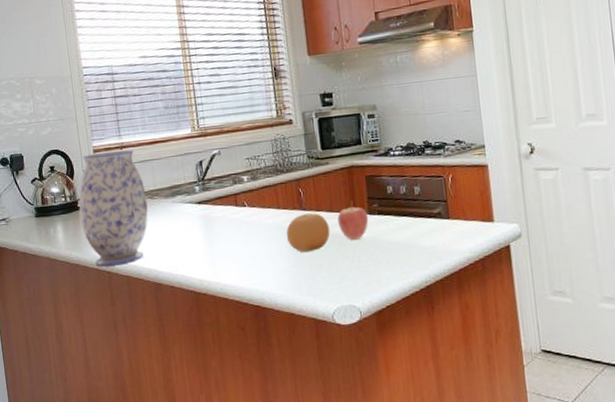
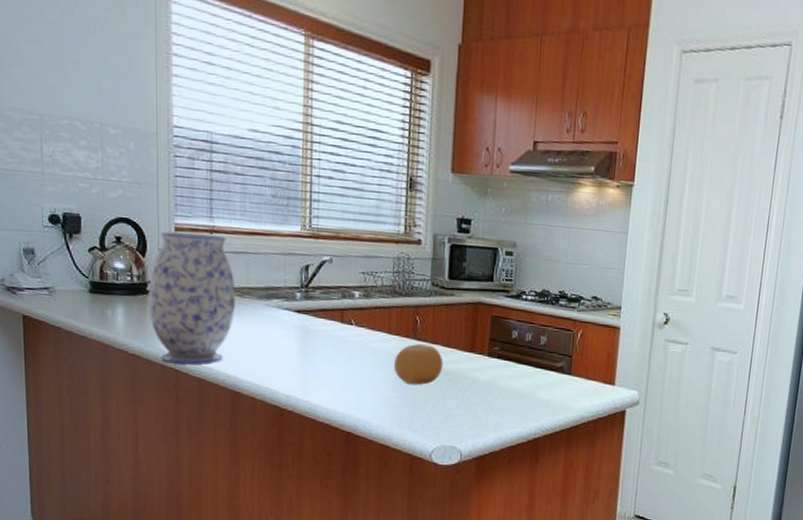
fruit: present [337,201,369,241] -> none [453,339,487,381]

